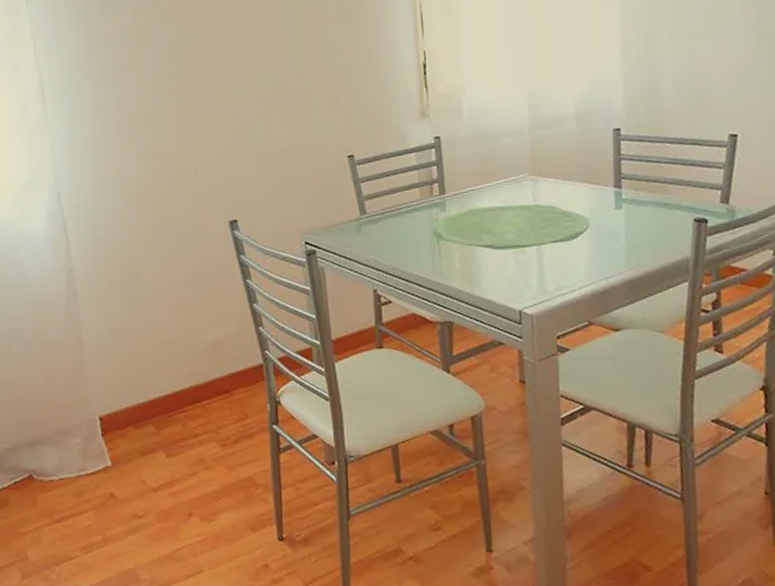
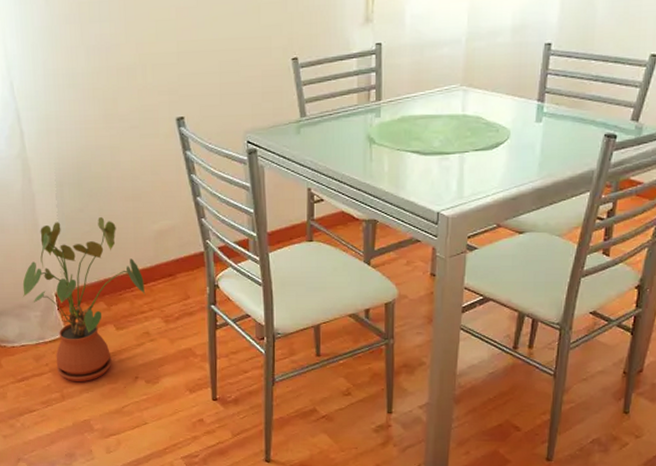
house plant: none [63,330,199,522] -> present [22,217,146,383]

